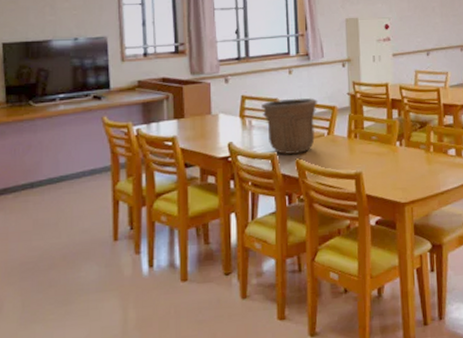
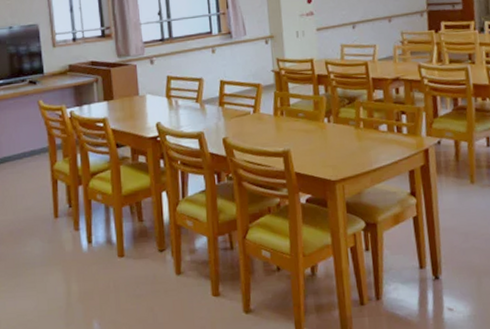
flower pot: present [261,97,318,154] -> none [187,76,243,133]

